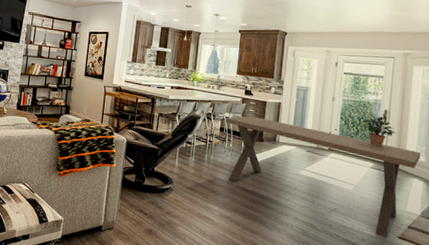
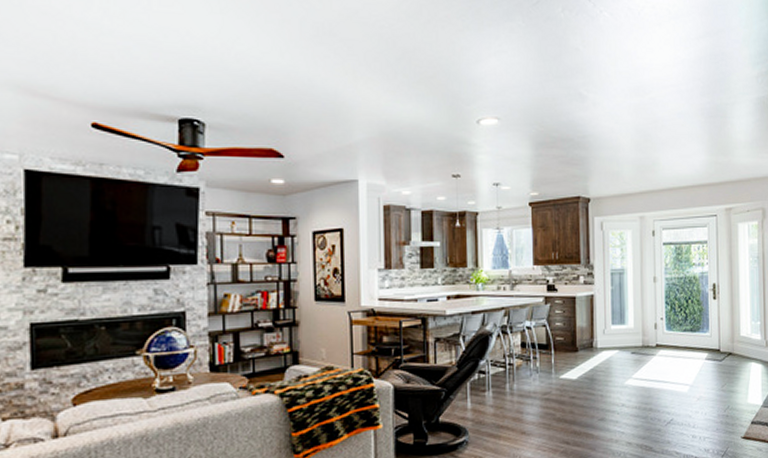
dining table: present [225,115,421,238] -> none [526,319,756,442]
potted plant: present [359,113,397,147] -> none [687,290,728,331]

